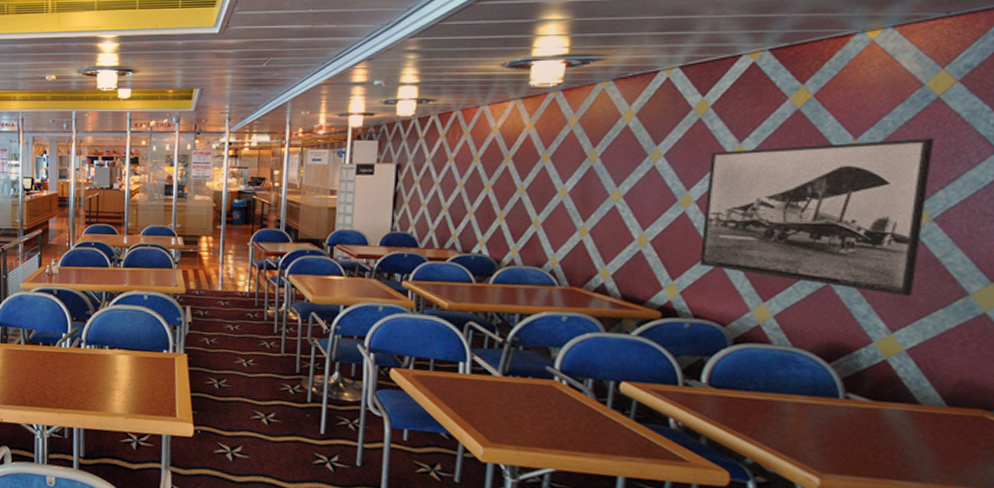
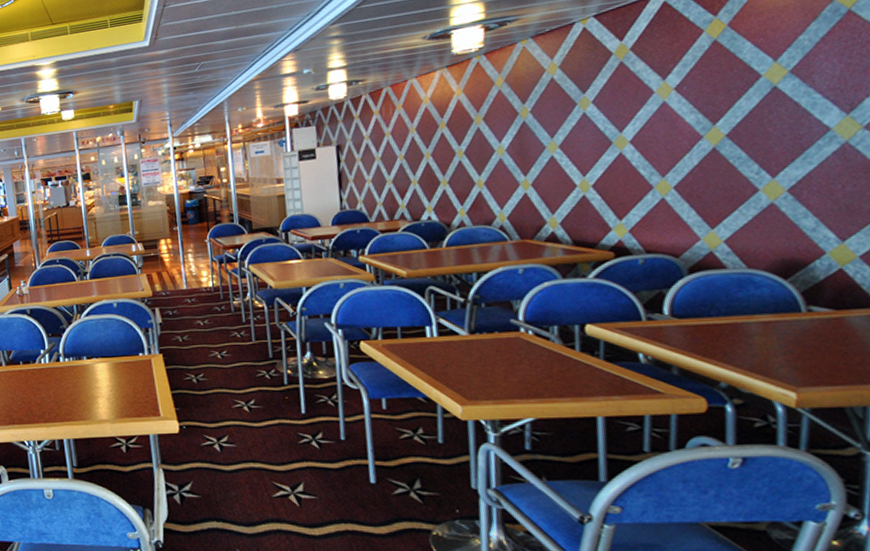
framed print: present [700,138,935,297] -> none [637,49,857,205]

